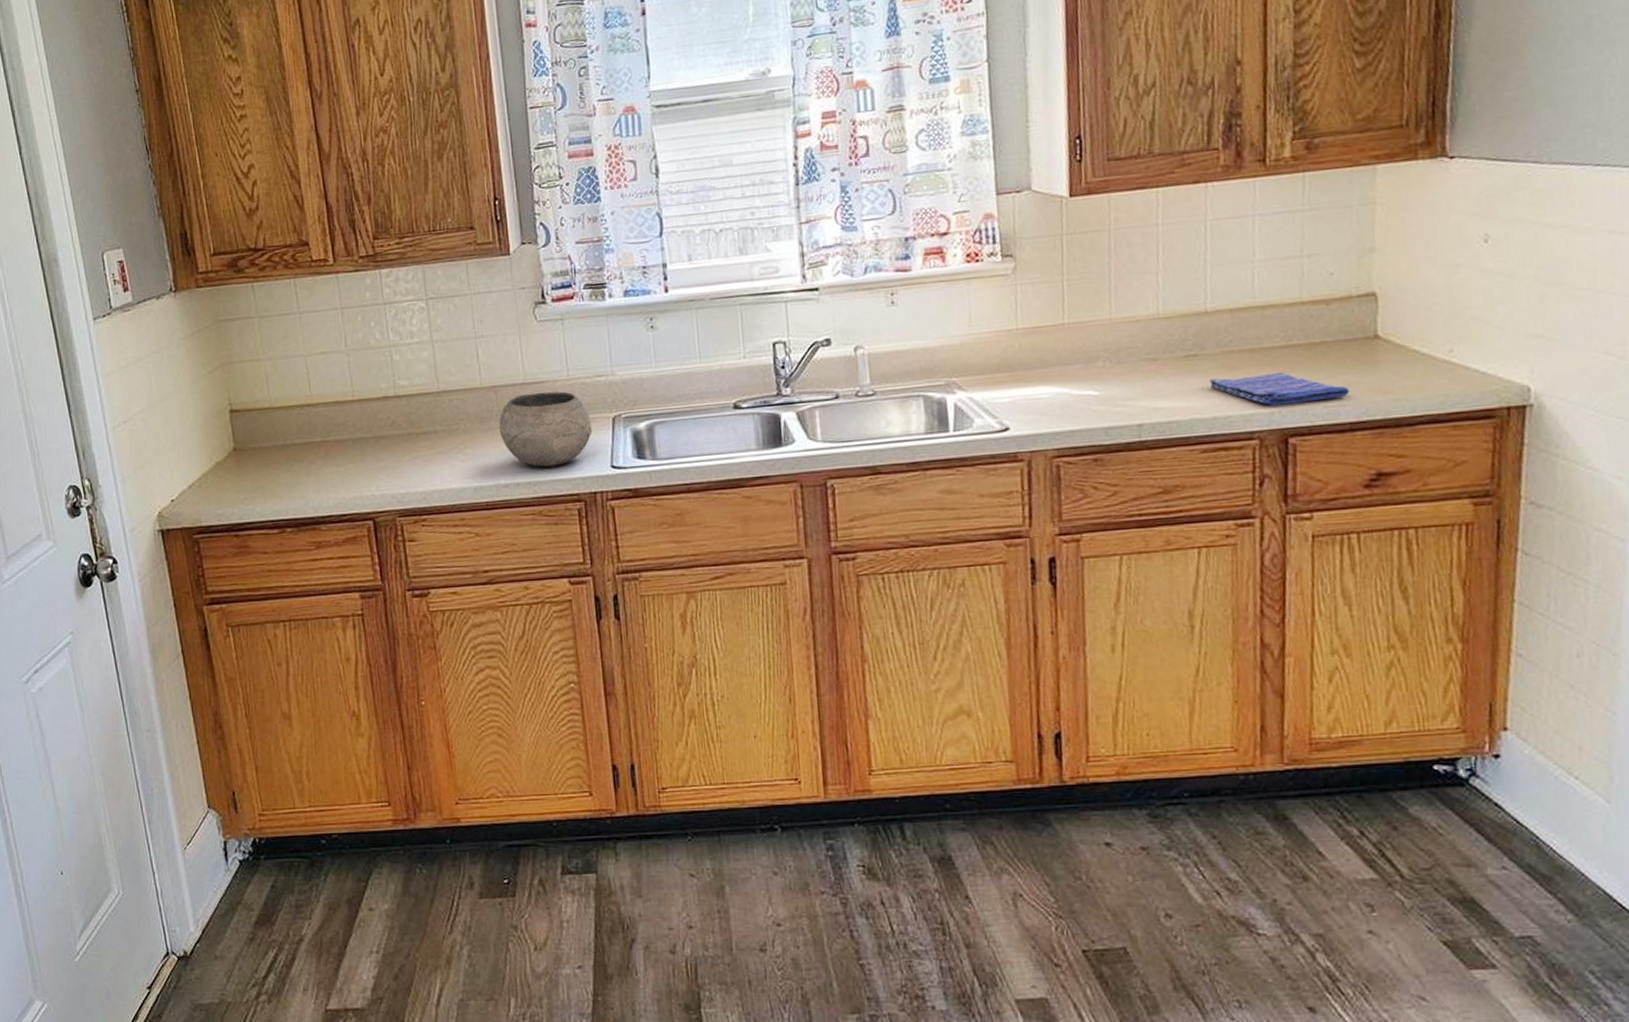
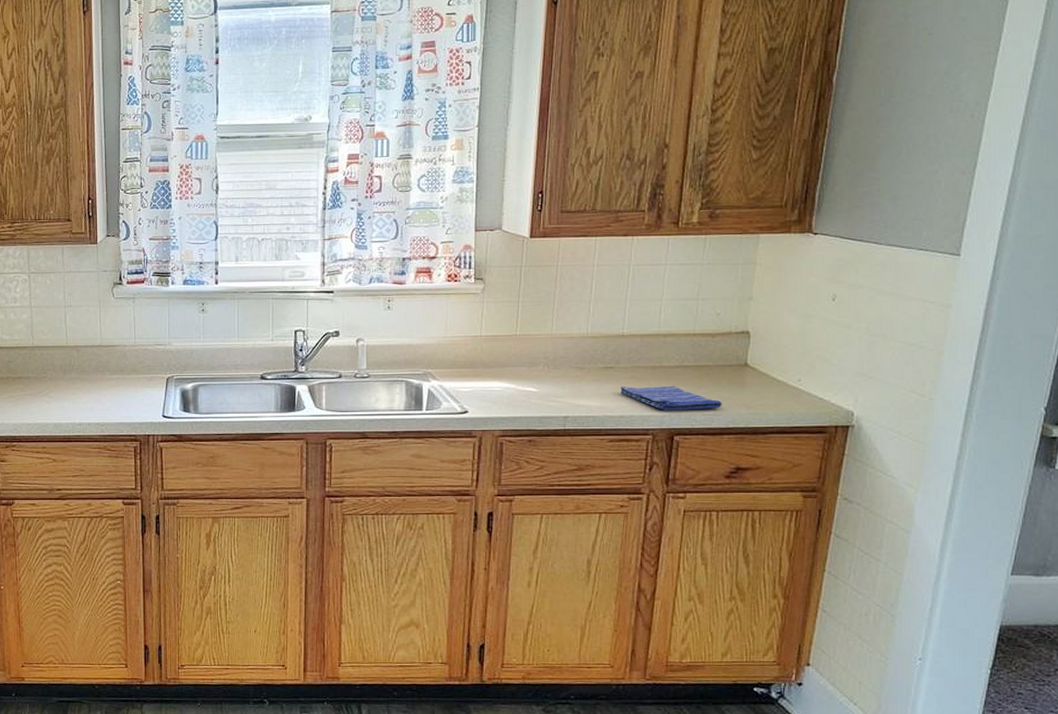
bowl: present [499,391,593,467] -> none [78,353,150,412]

